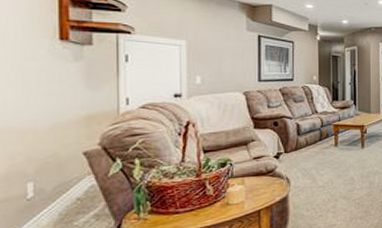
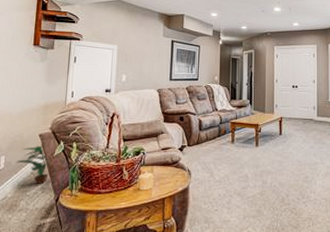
potted plant: none [50,166,104,211] -> present [15,146,49,184]

